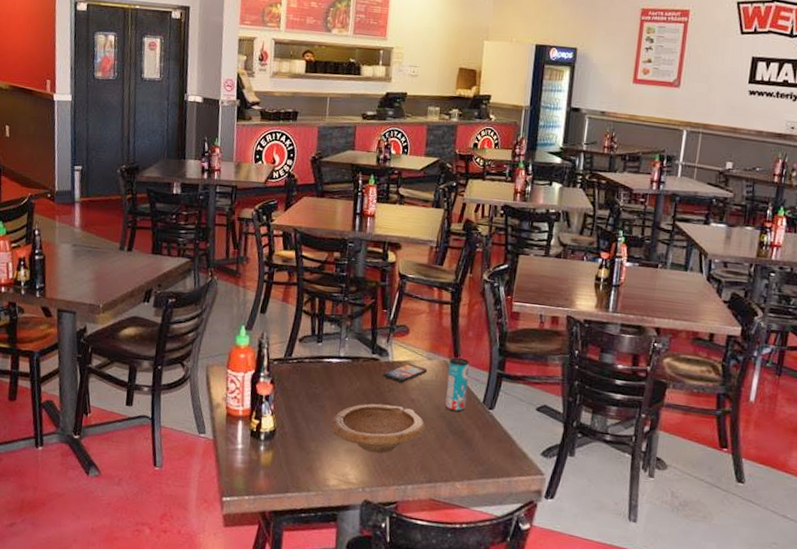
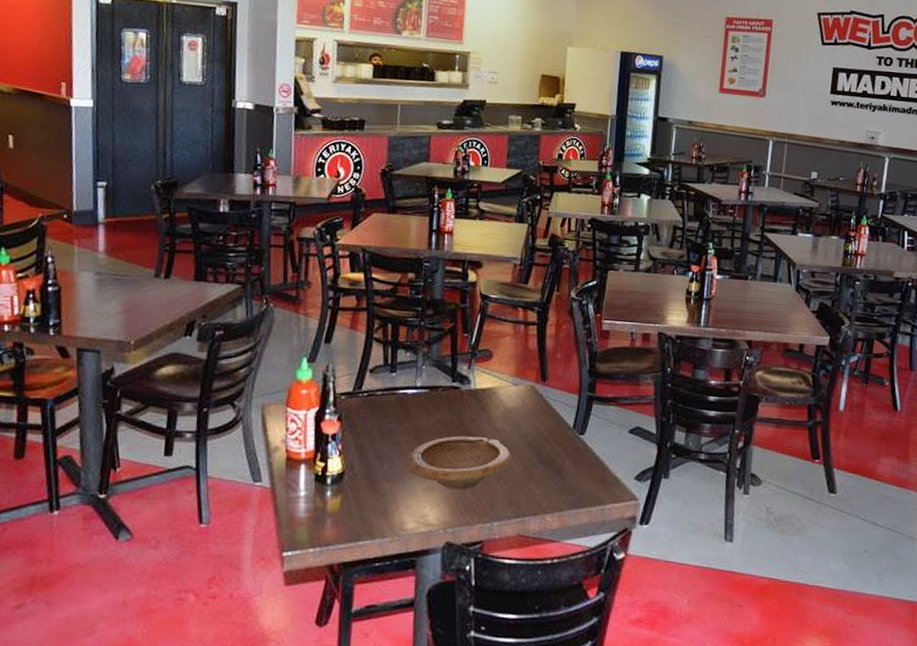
smartphone: present [383,363,428,383] -> none [465,390,514,412]
beverage can: present [445,357,469,412] -> none [533,381,558,439]

